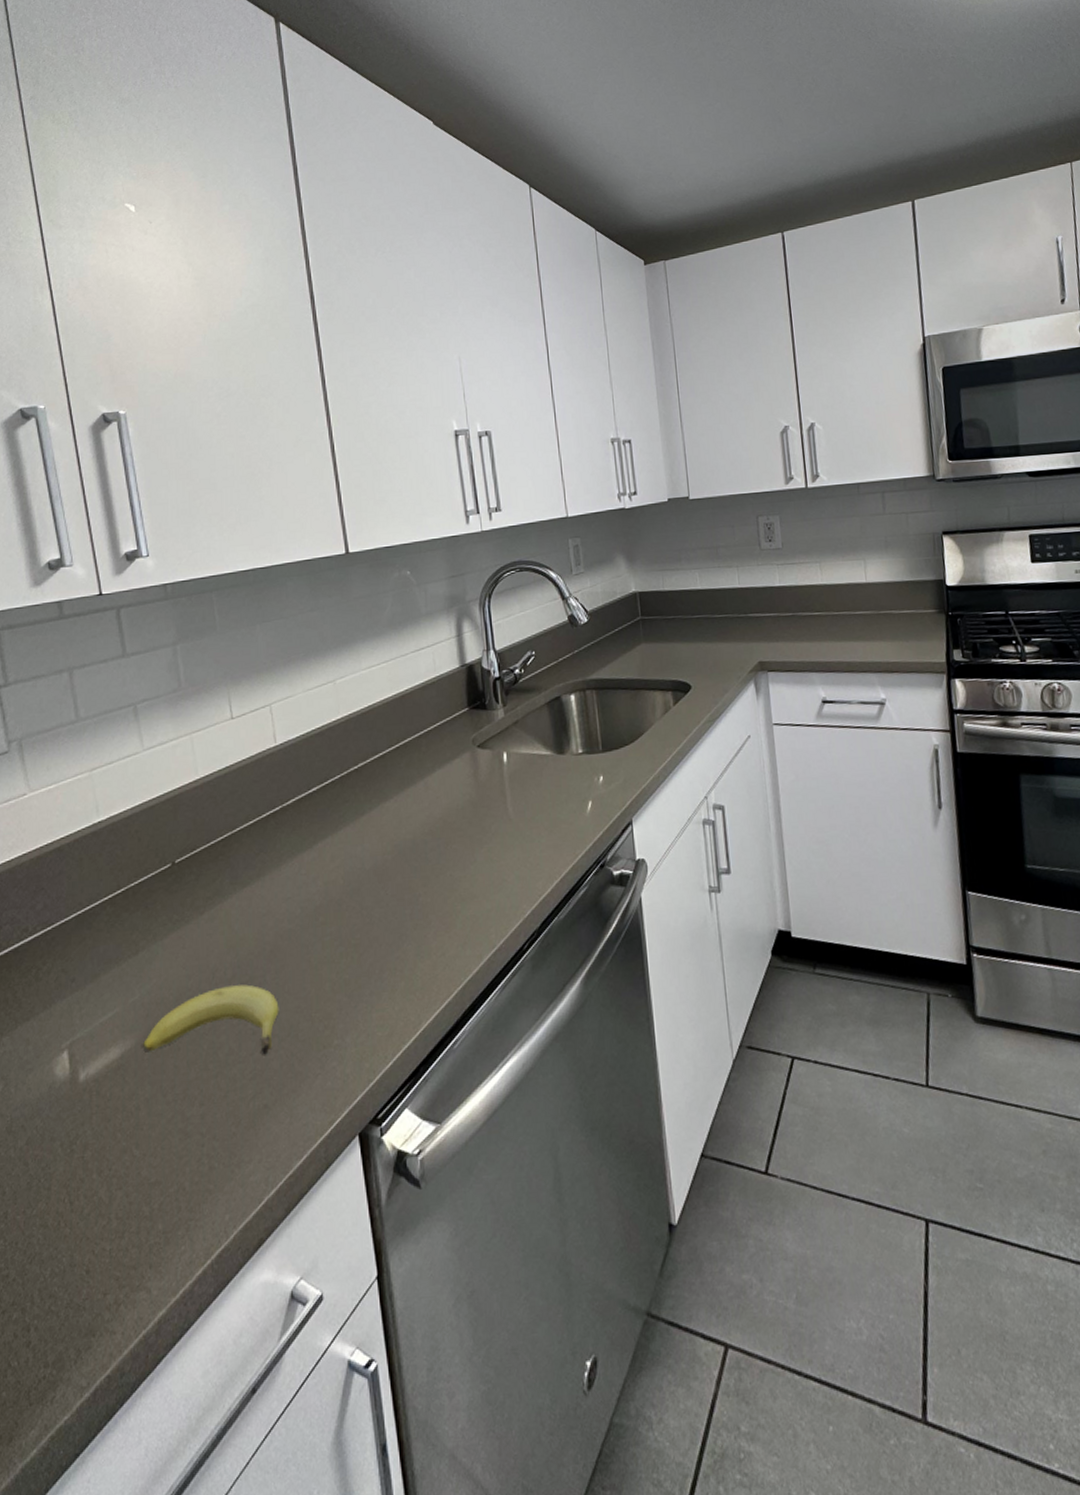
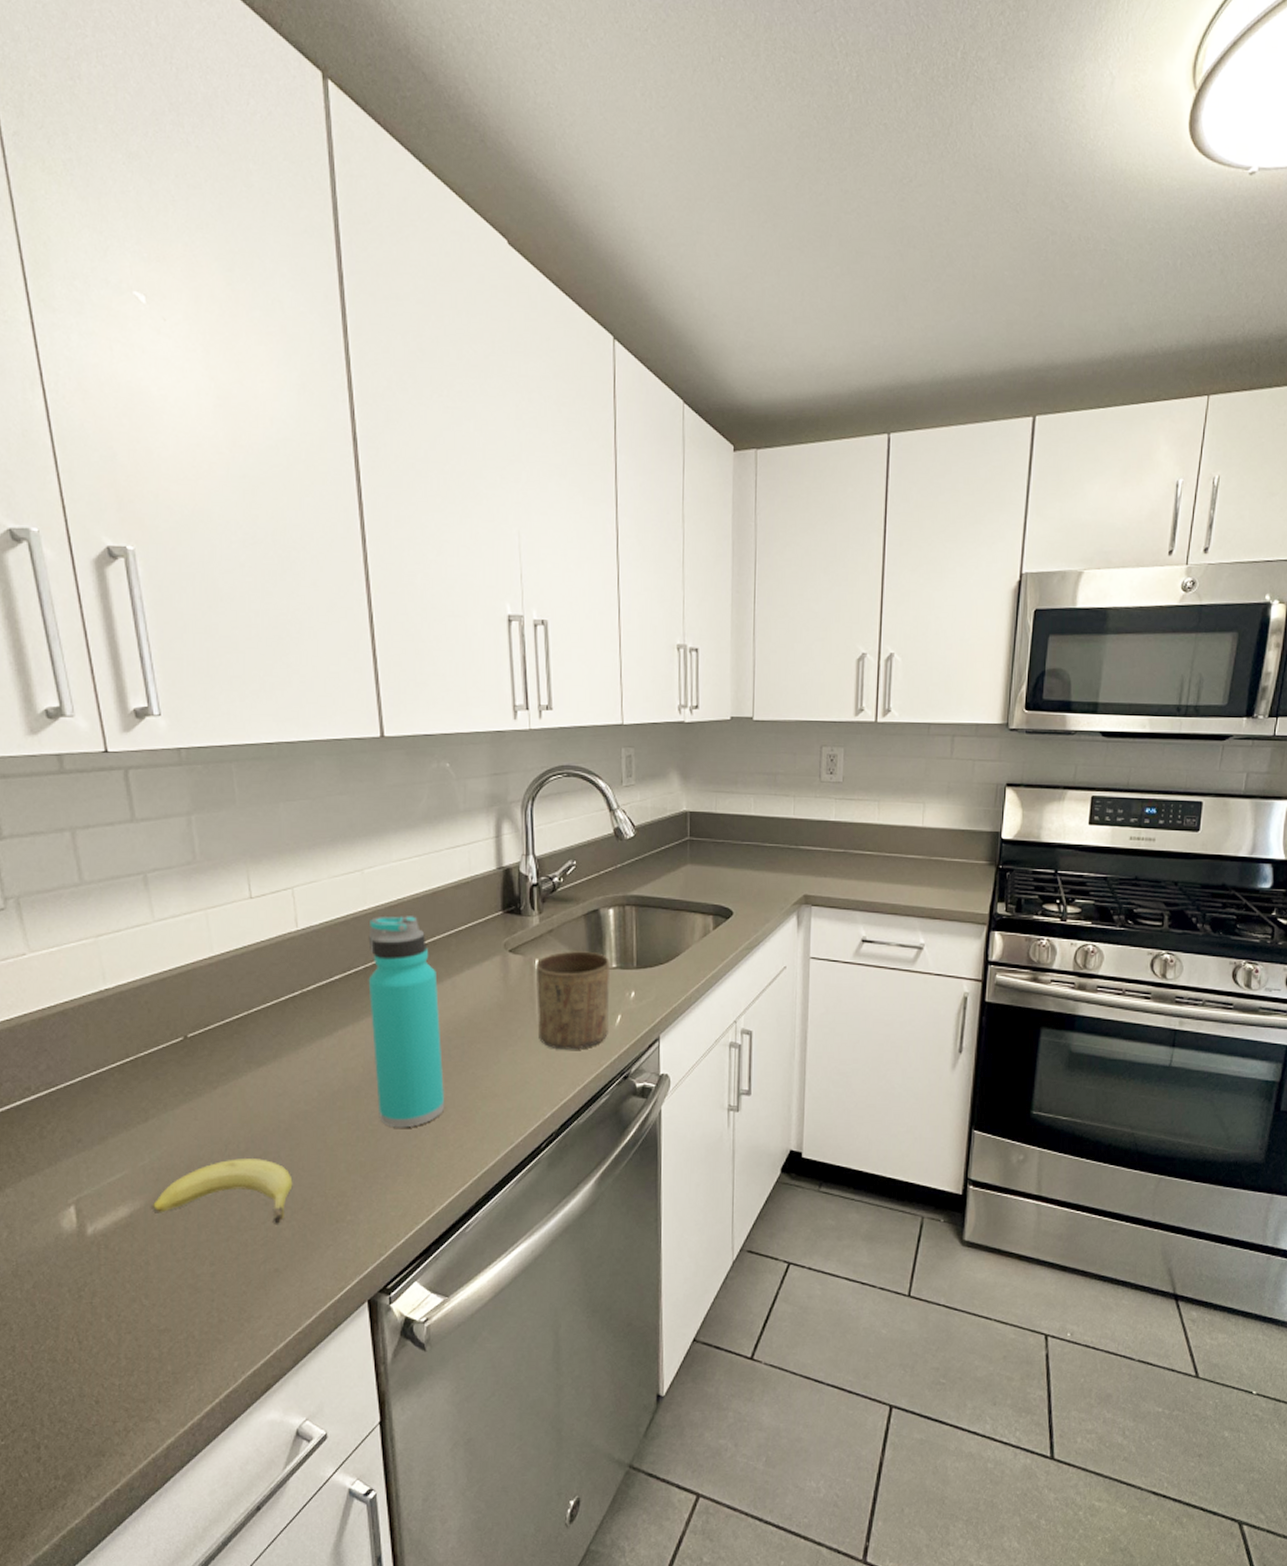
water bottle: none [343,720,425,940] -> present [368,916,445,1128]
cup: none [504,739,581,843] -> present [535,951,609,1050]

